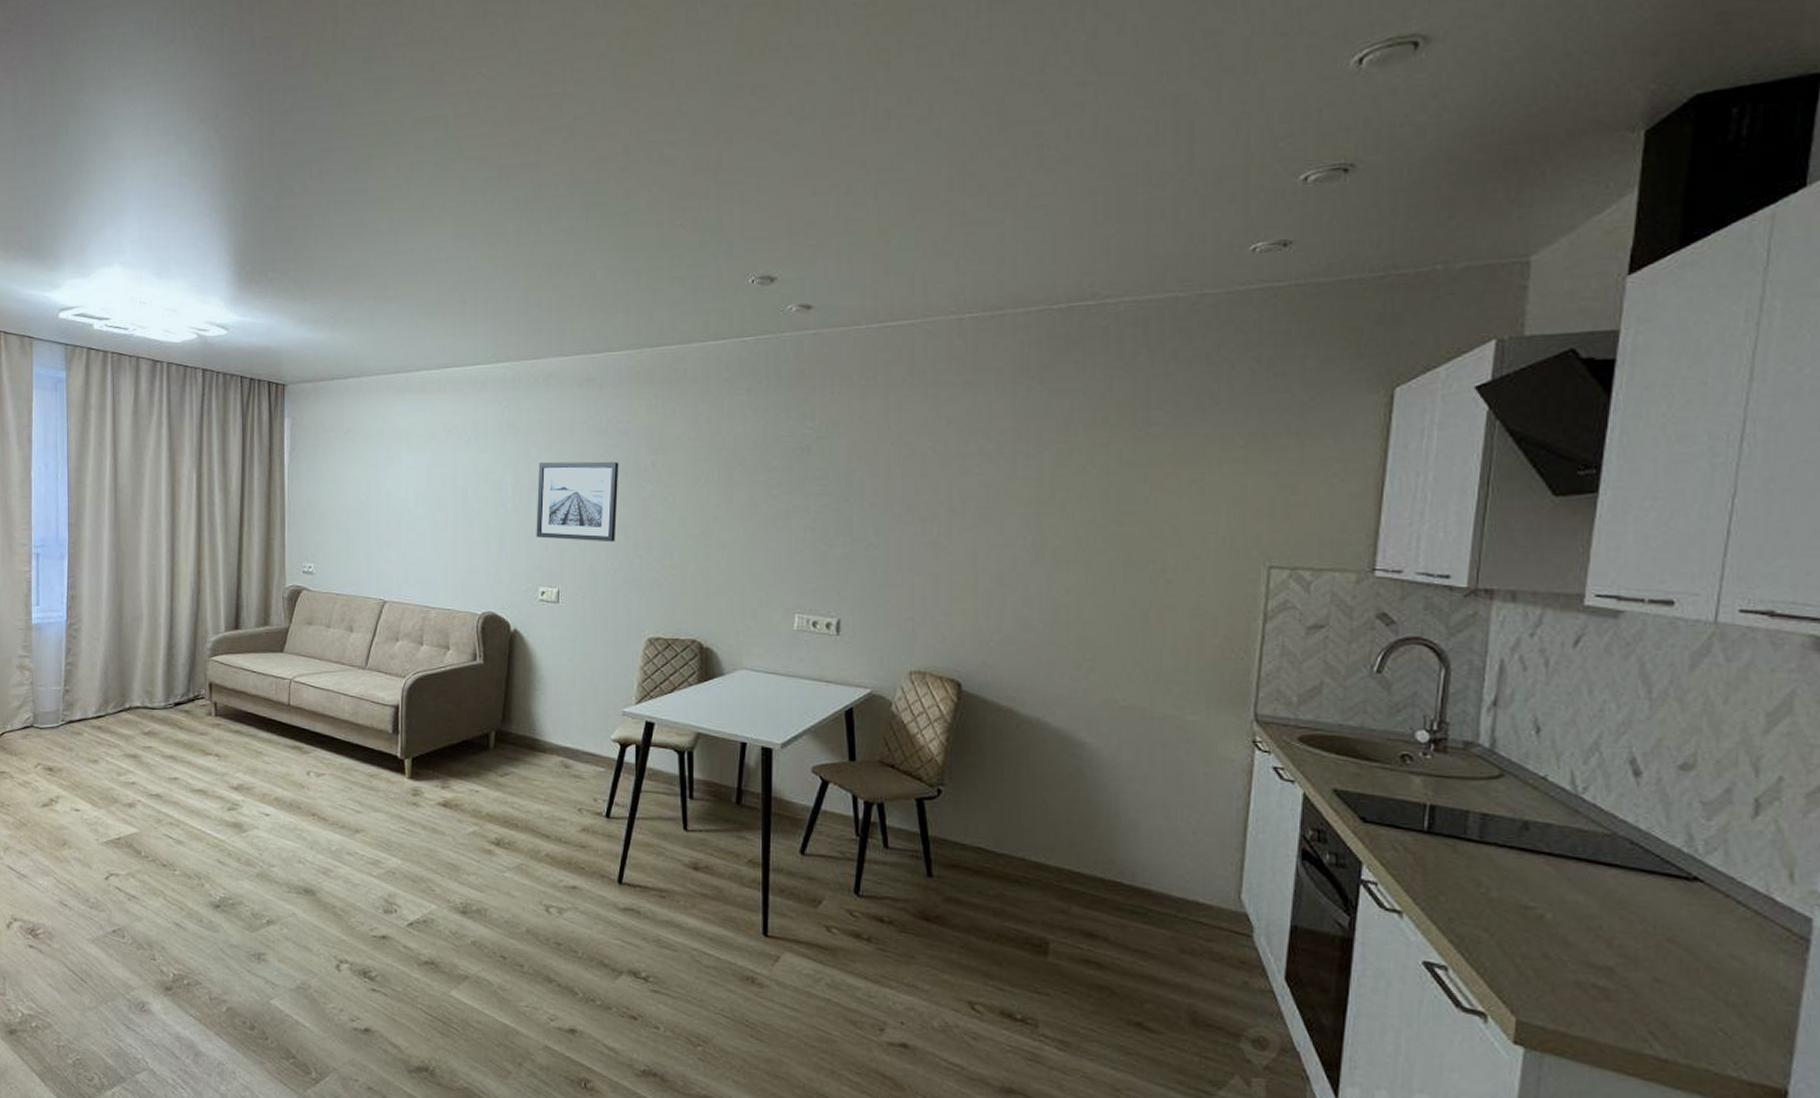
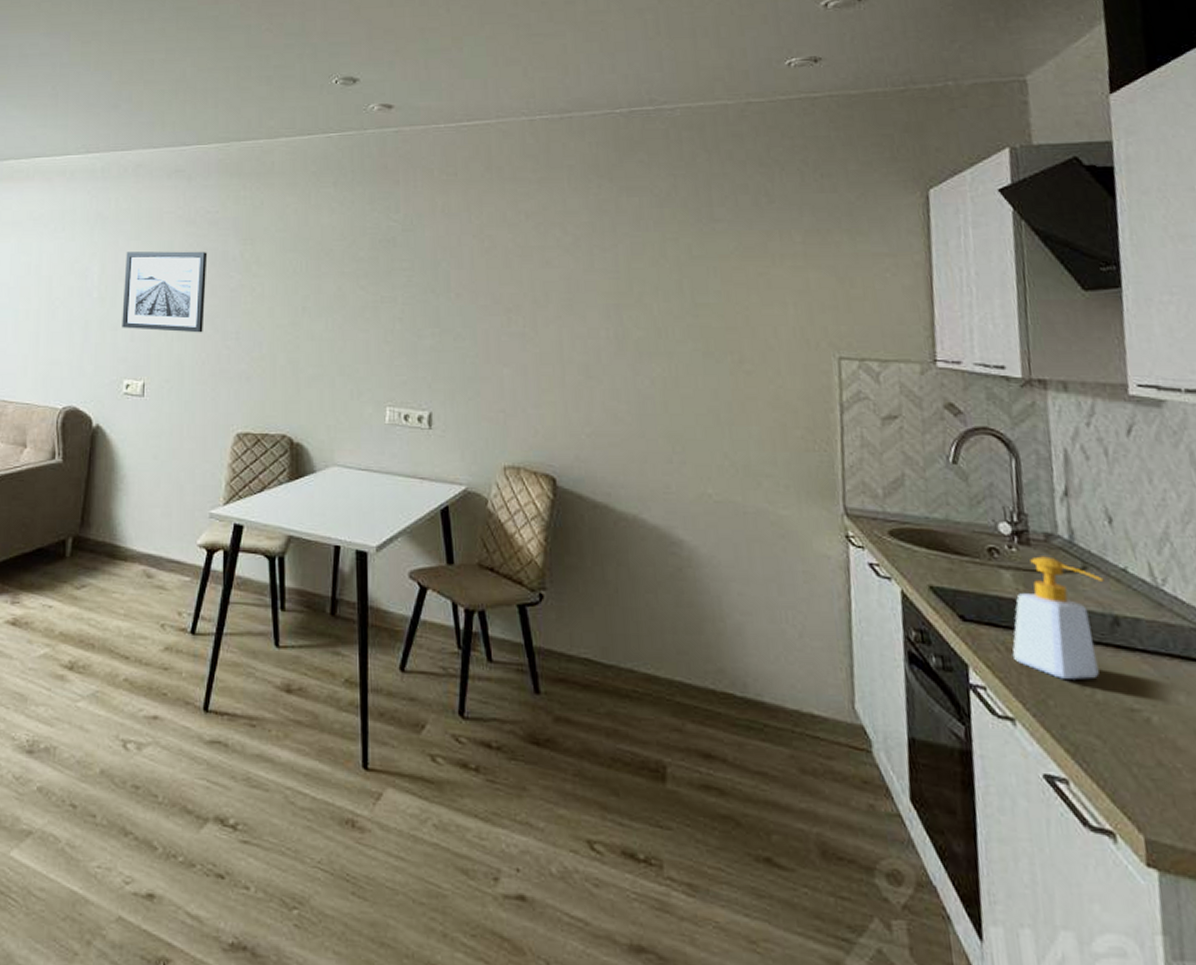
soap bottle: none [1409,763,1520,879] -> present [1012,556,1104,680]

